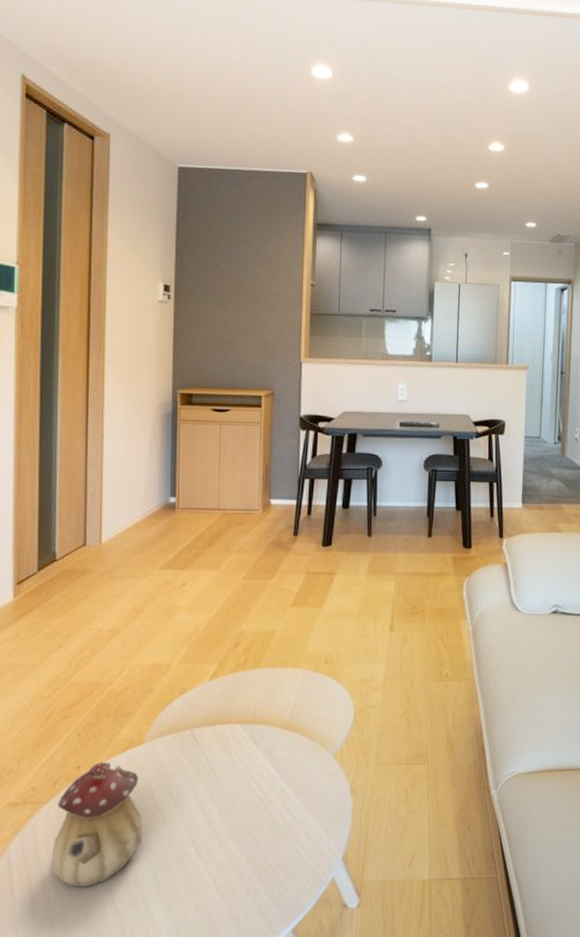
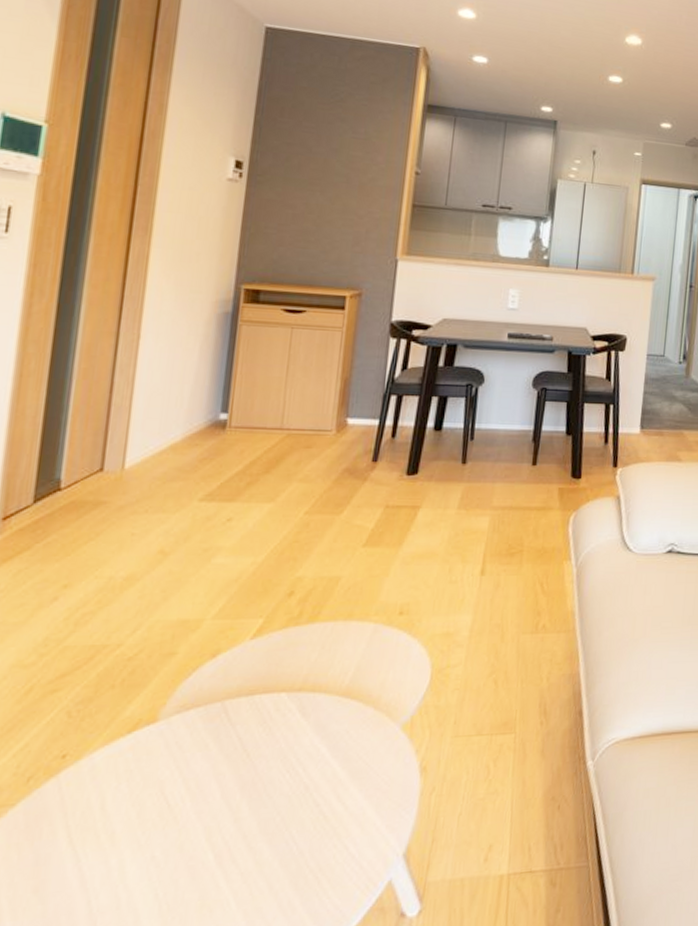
teapot: present [51,762,143,888] -> none [10,747,147,917]

